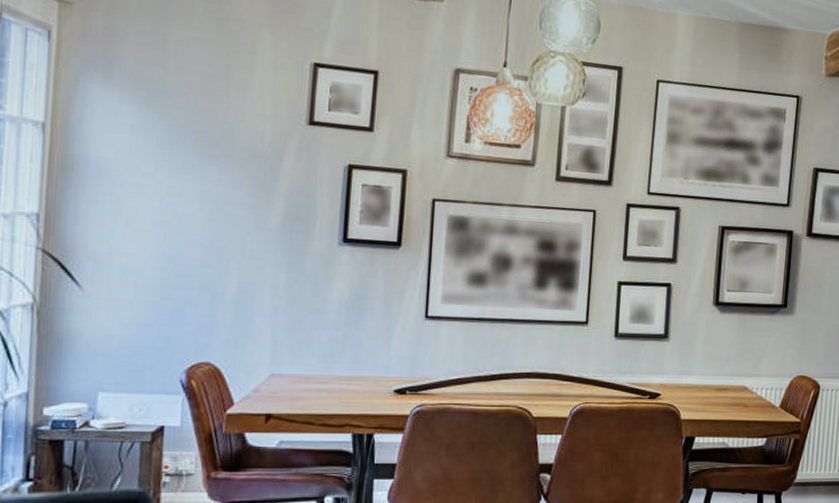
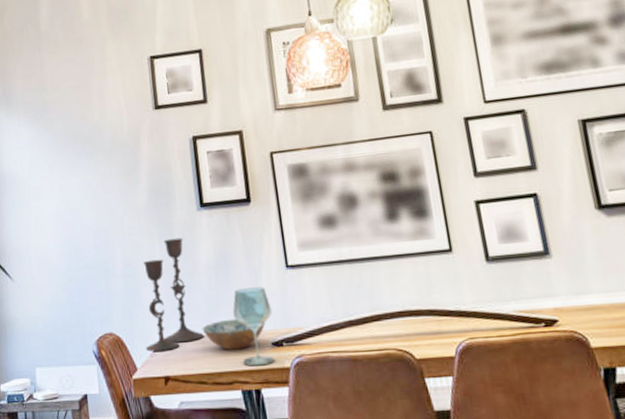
candlestick: none [248,270,321,388] -> present [144,237,204,352]
bowl: none [320,362,392,393] -> present [202,318,266,350]
wine glass: none [357,333,402,411] -> present [232,287,275,366]

